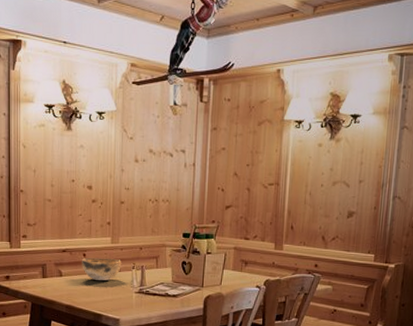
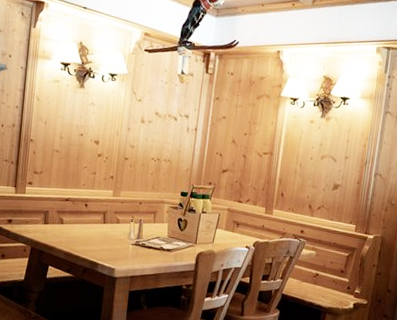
decorative bowl: present [81,257,121,281] -> none [82,208,121,231]

